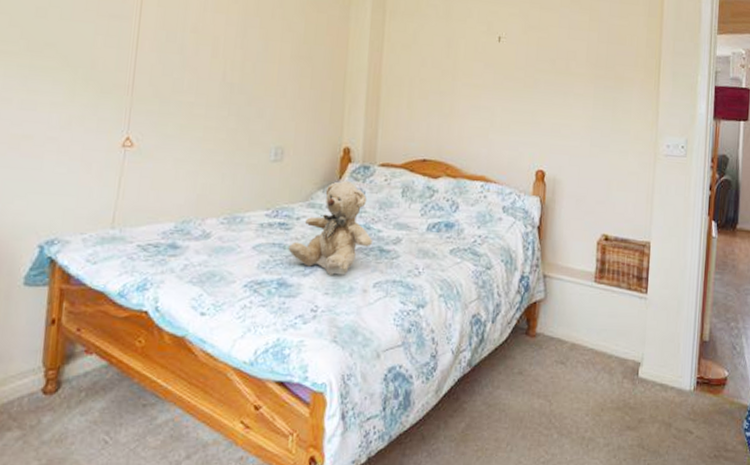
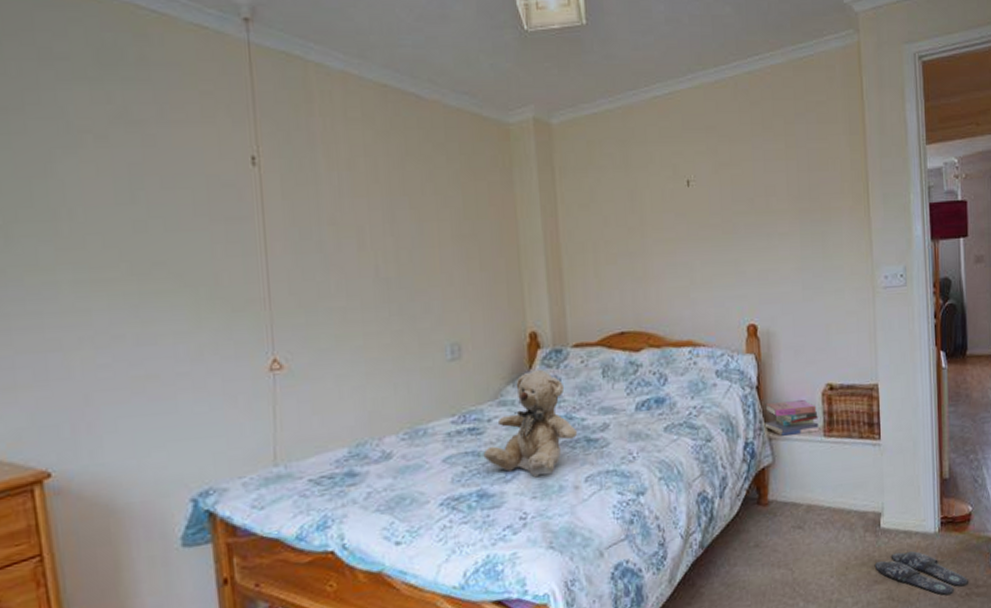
books: none [540,243,591,277] -> present [763,400,819,436]
slippers: none [629,403,718,454] -> present [874,550,968,596]

